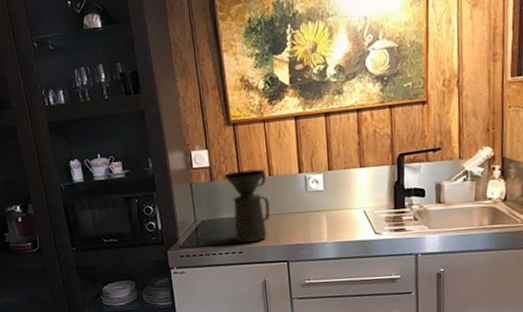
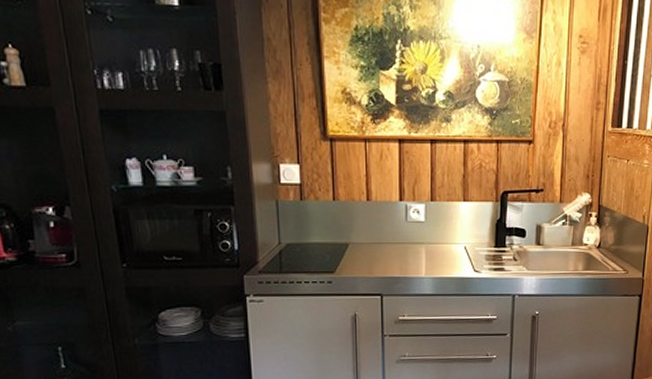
coffee maker: present [224,169,270,243] -> none [317,192,366,272]

